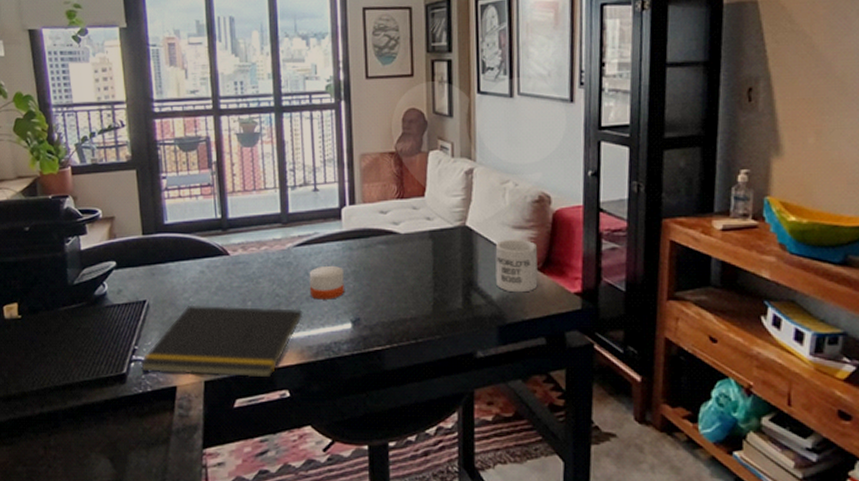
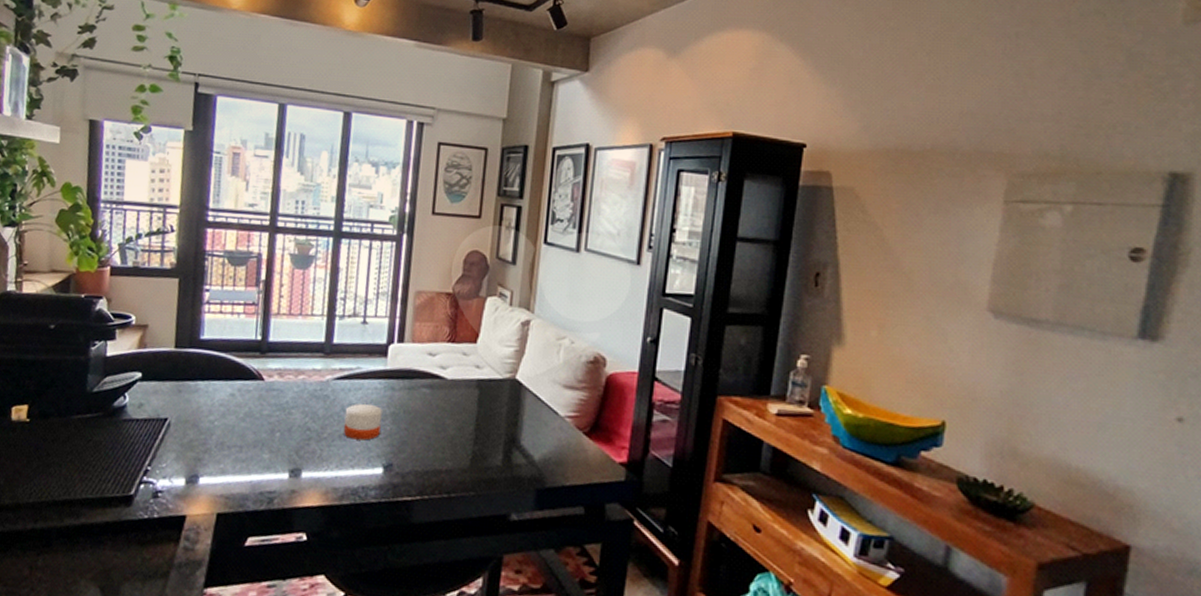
notepad: present [140,304,303,378] -> none [149,428,334,518]
mug: present [495,239,538,293] -> none [540,398,587,457]

